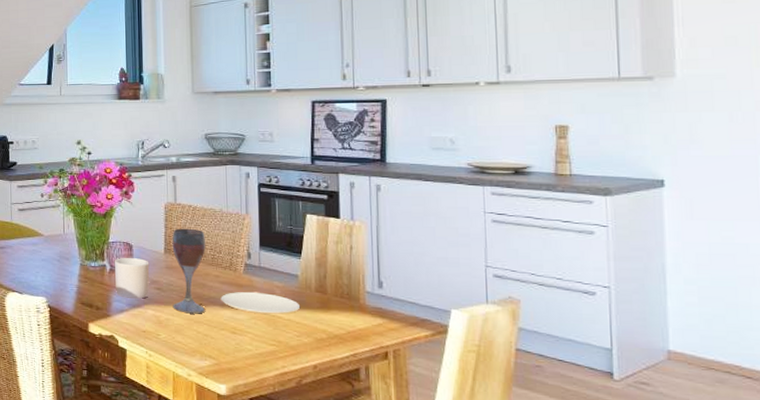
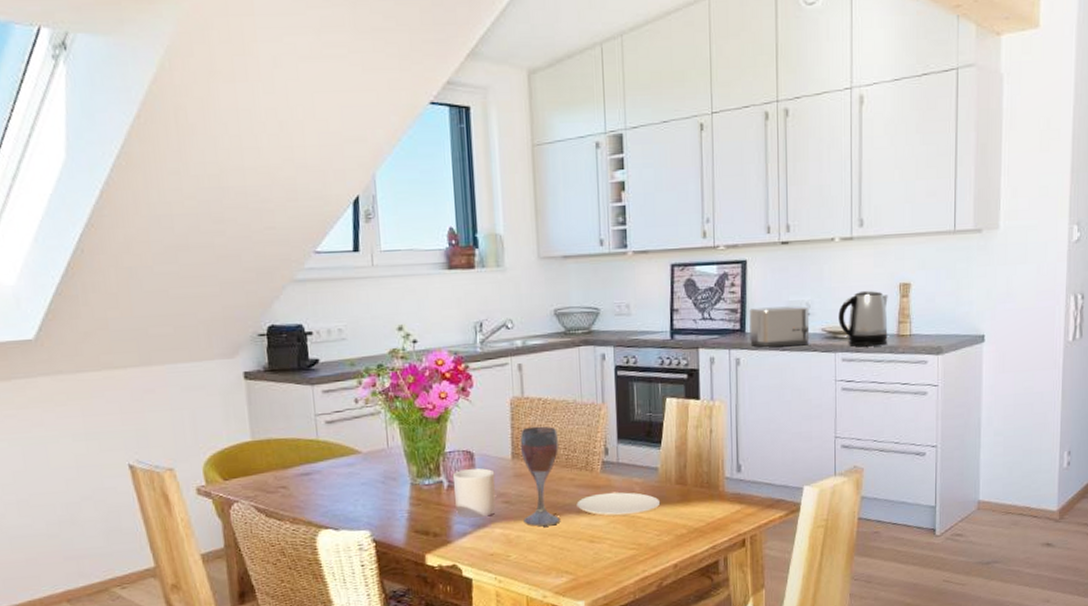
toaster: none [390,141,455,178] -> present [749,305,811,348]
kettle: none [486,130,544,183] -> present [838,290,888,347]

